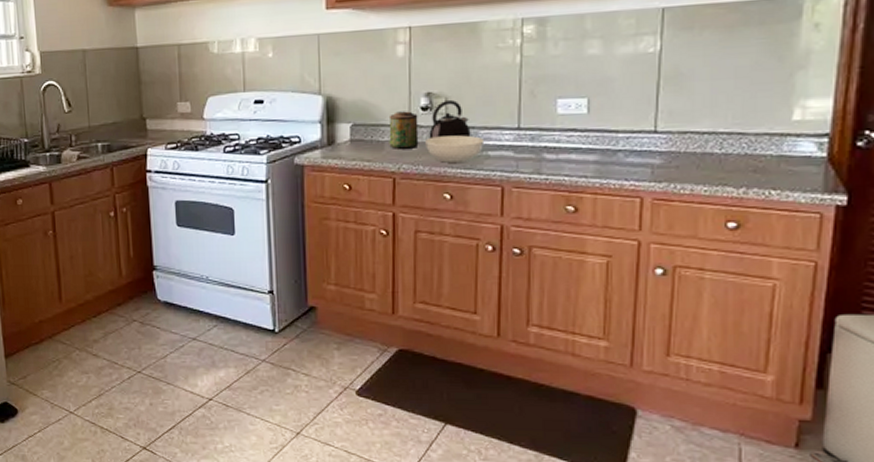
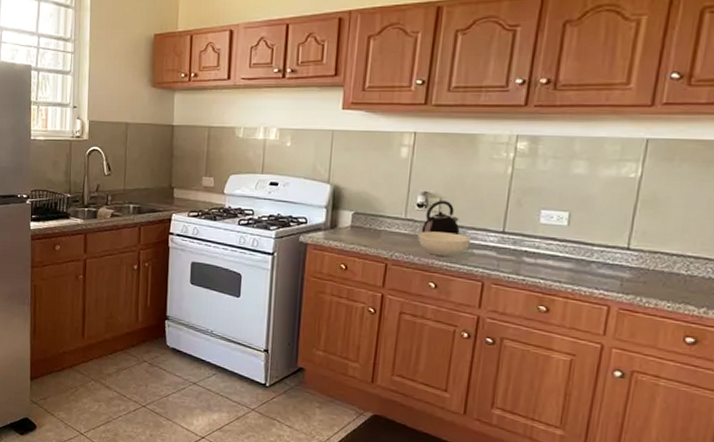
canister: present [388,111,419,149] -> none [385,205,414,240]

